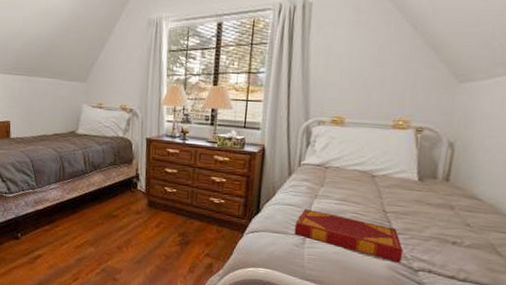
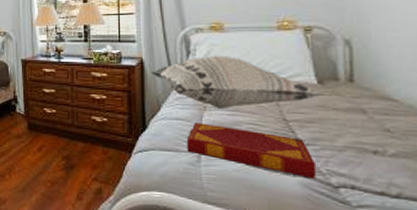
decorative pillow: none [271,147,421,198] -> present [151,55,323,109]

